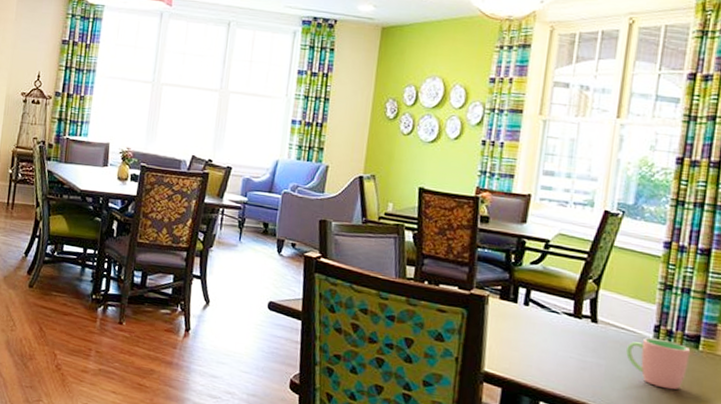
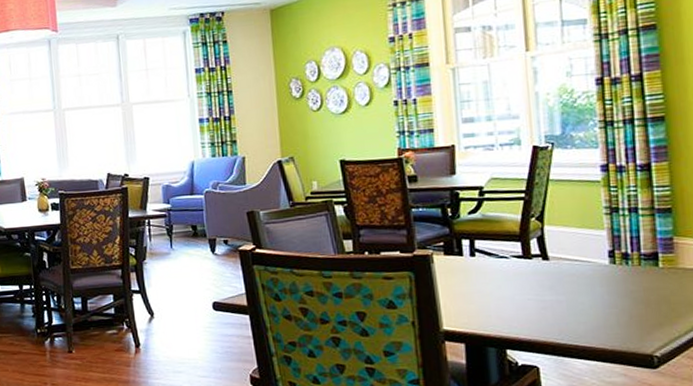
cup: present [626,338,690,390] -> none [584,264,652,313]

